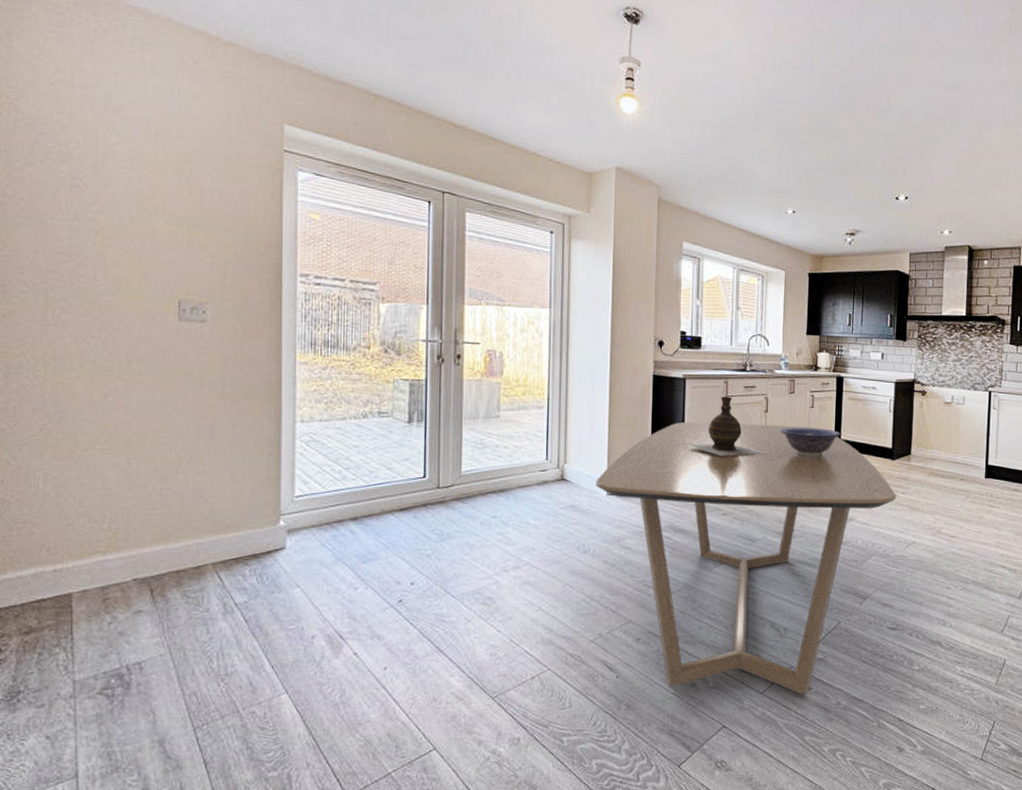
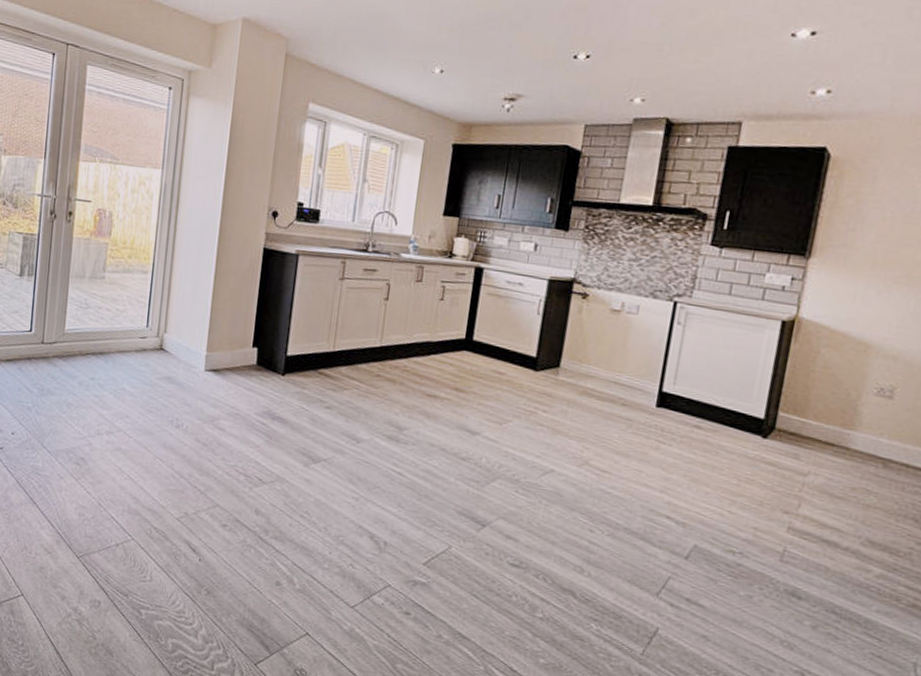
dining table: present [595,422,896,695] -> none [194,302,536,619]
ceramic jug: present [687,396,765,456] -> none [294,278,381,347]
decorative bowl: present [780,428,841,457] -> none [401,320,473,357]

